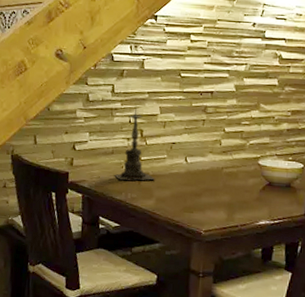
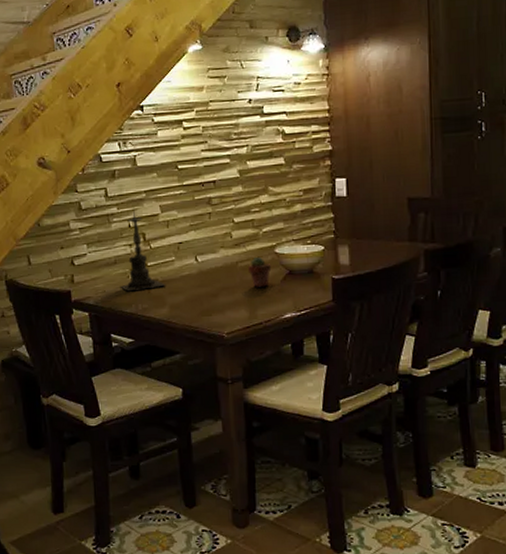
potted succulent: none [232,165,254,194] -> present [248,256,272,287]

